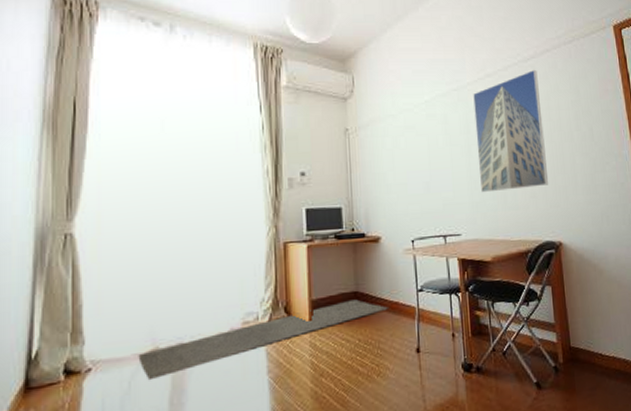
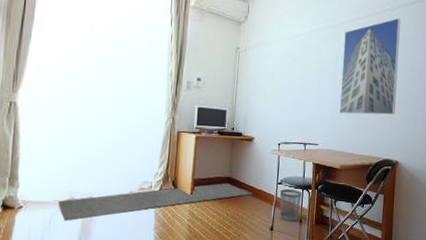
wastebasket: none [421,295,450,338] -> present [279,188,302,221]

